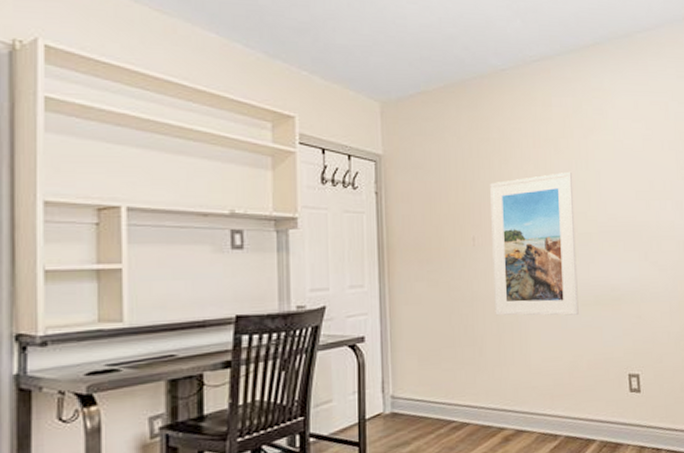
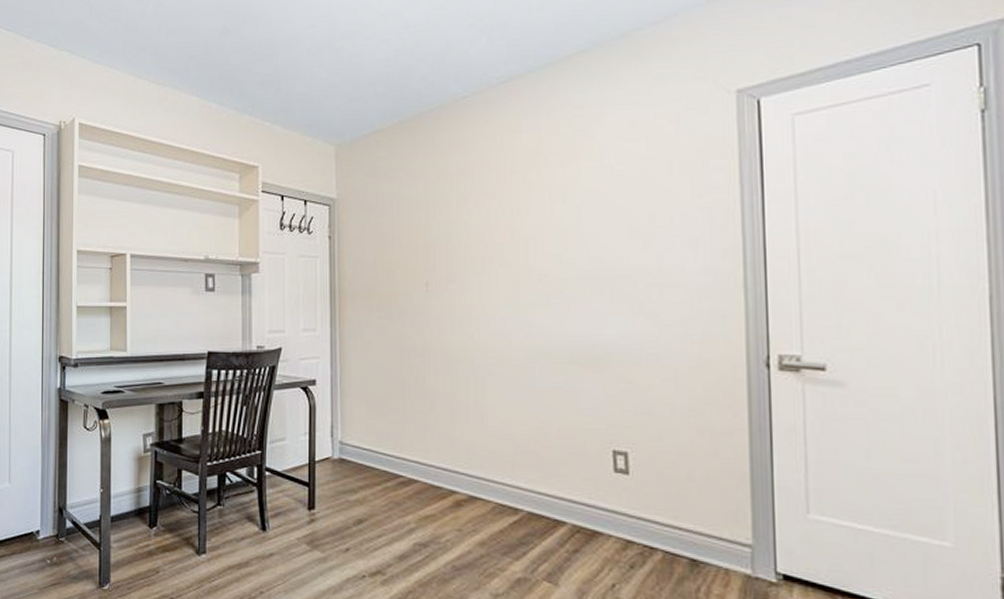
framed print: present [490,171,579,316] -> none [446,206,549,375]

